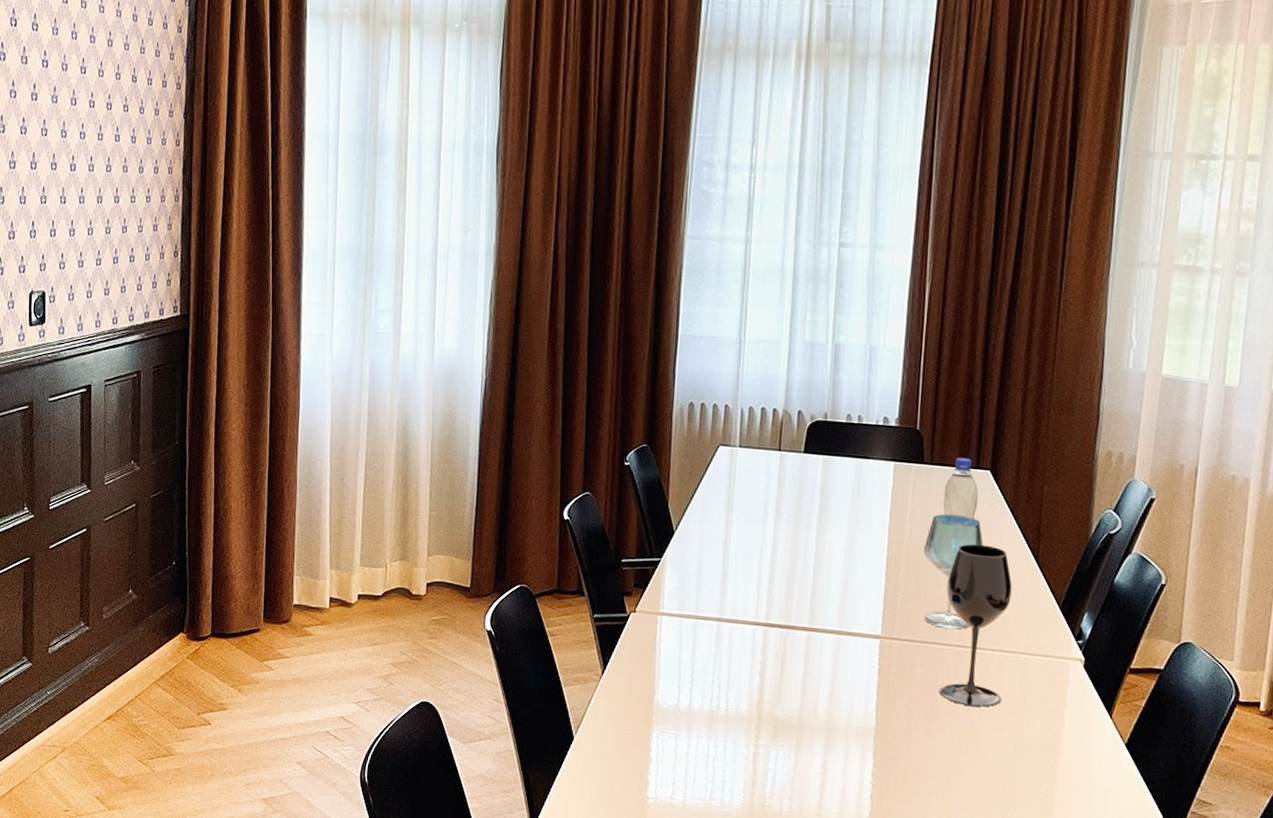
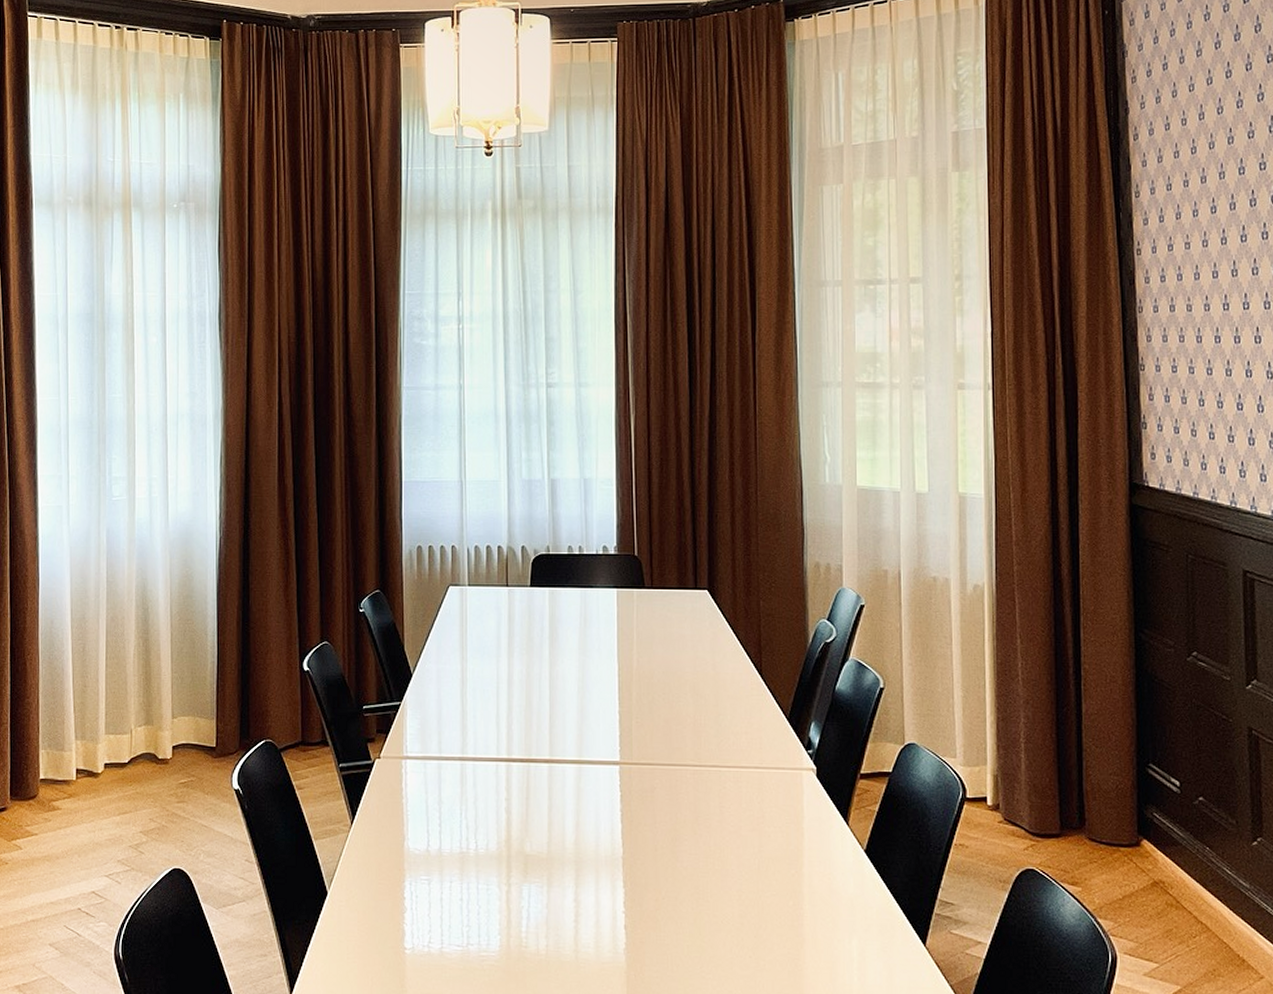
wine glass: present [923,513,984,630] -> none [652,635,708,749]
wineglass: present [938,544,1012,707] -> none [678,663,742,825]
bottle: present [942,457,979,519] -> none [666,579,700,638]

